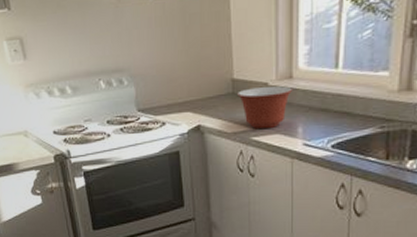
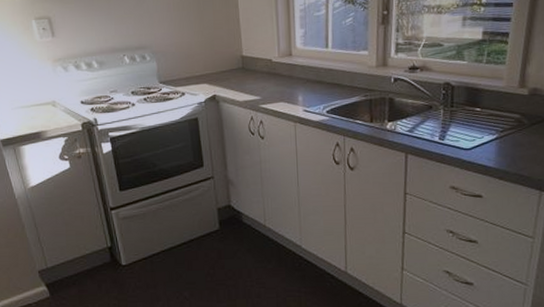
mixing bowl: present [237,86,293,128] -> none [247,62,293,97]

